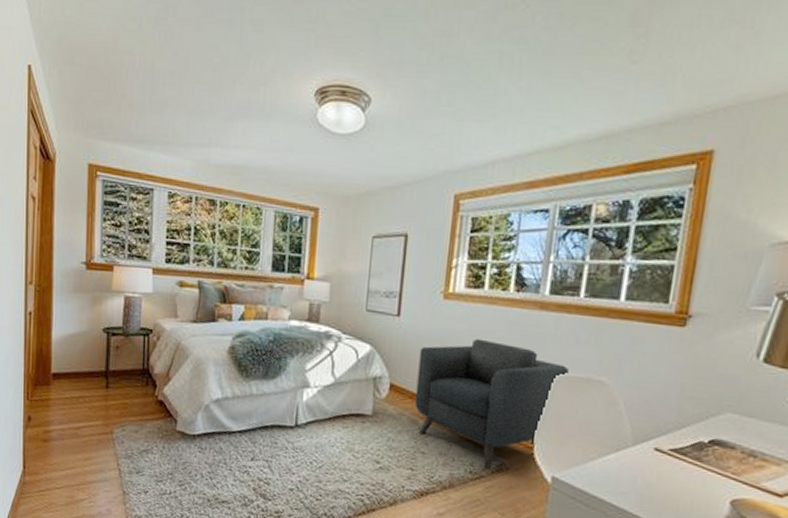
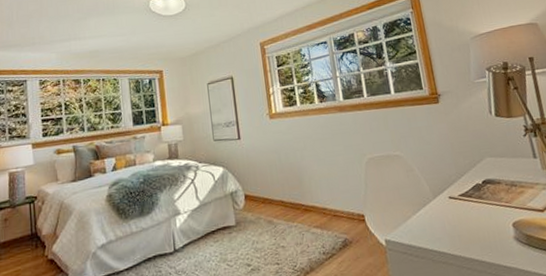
armchair: present [414,338,569,469] -> none [261,142,373,247]

